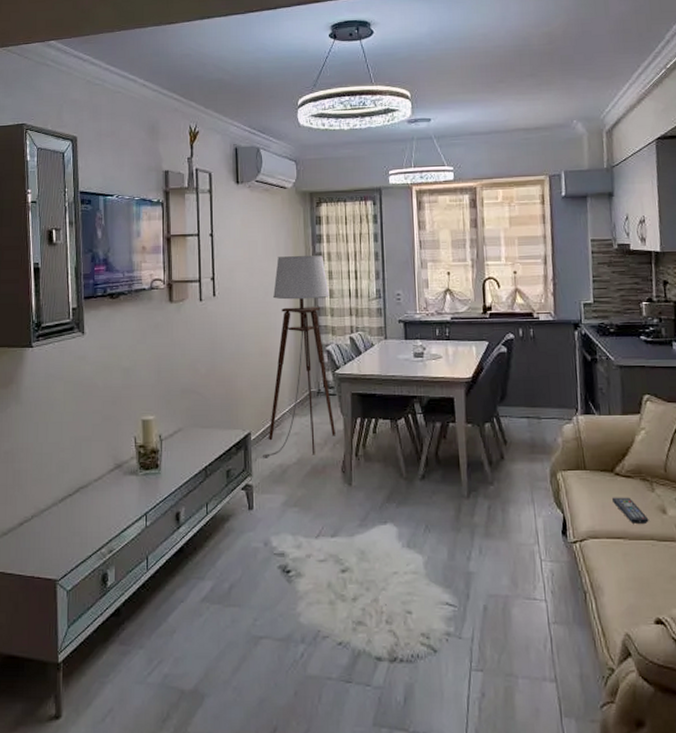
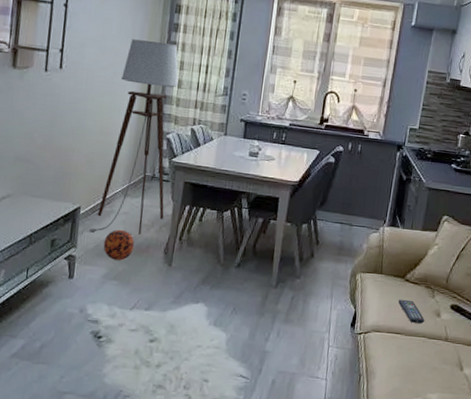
decorative ball: none [278,451,311,485] -> present [103,229,135,261]

